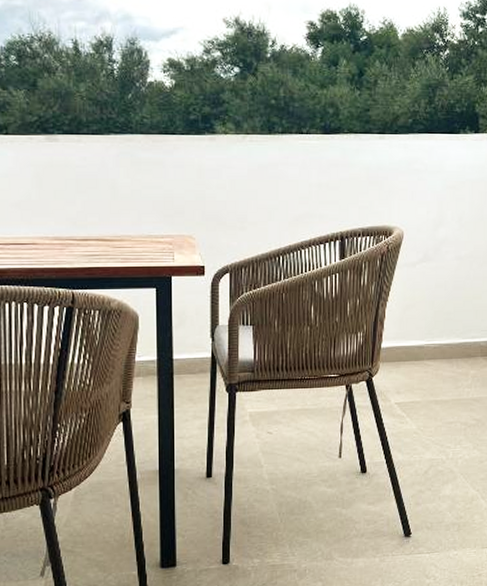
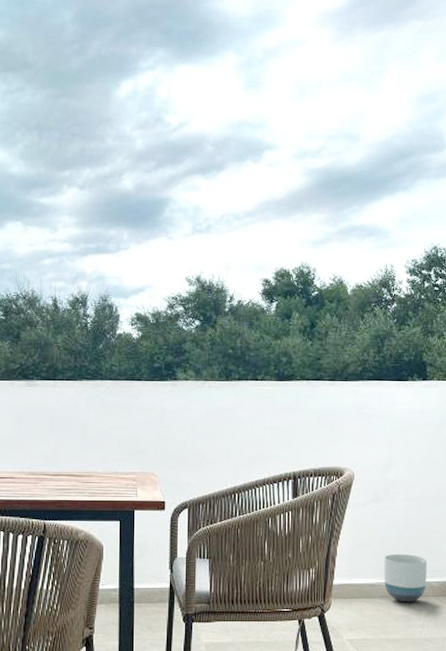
planter: none [433,314,475,364] -> present [384,553,427,603]

